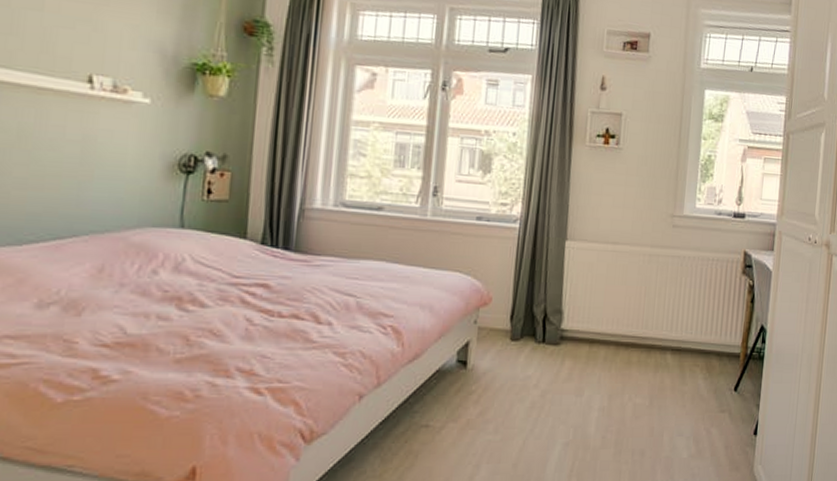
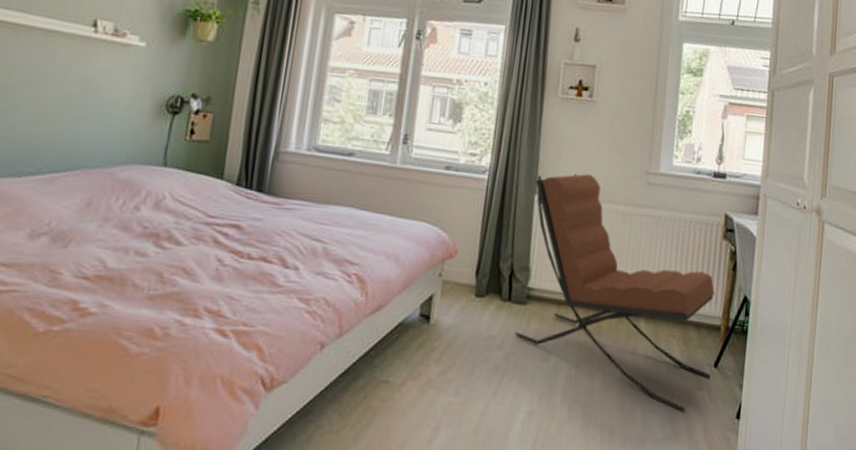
lounge chair: none [550,219,735,433] -> present [515,174,715,413]

